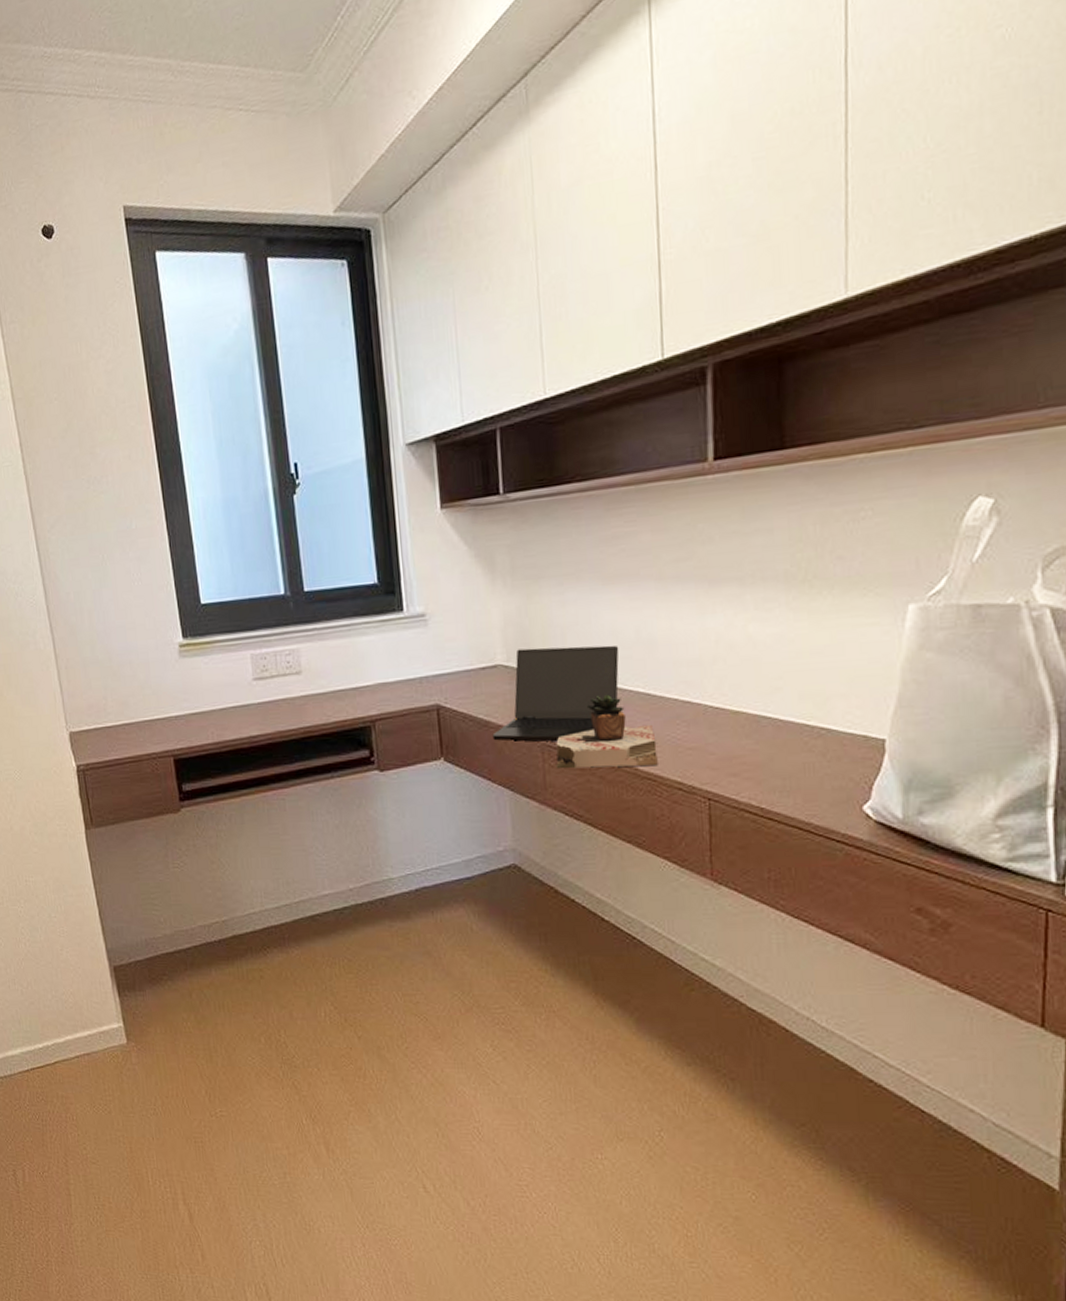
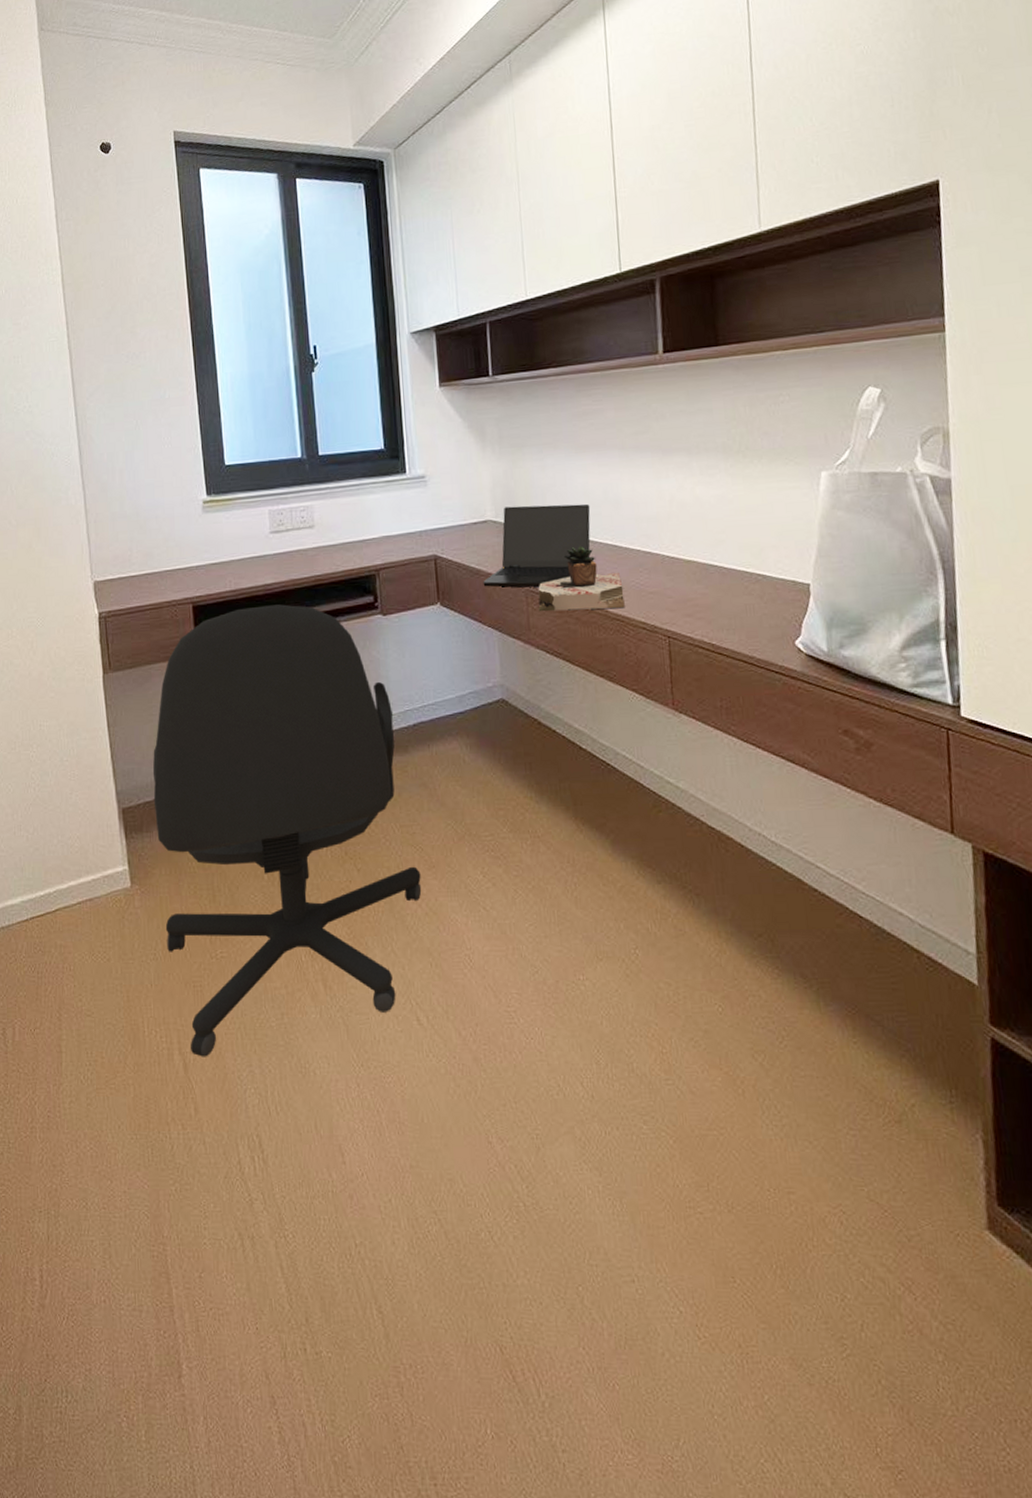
office chair: none [141,758,427,1209] -> present [153,604,422,1057]

